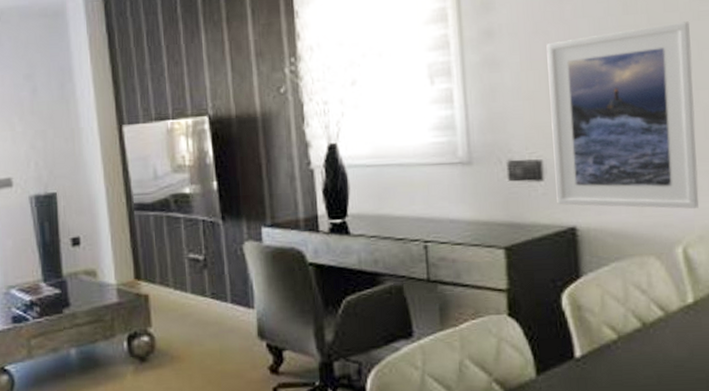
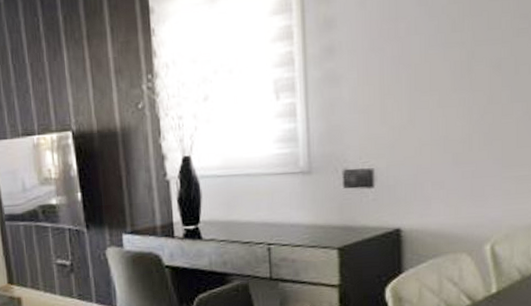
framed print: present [546,21,699,209] -> none [382,38,509,211]

